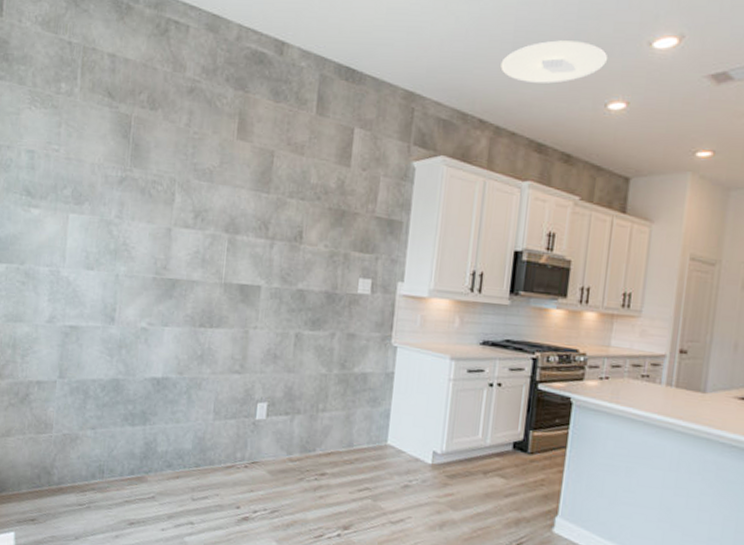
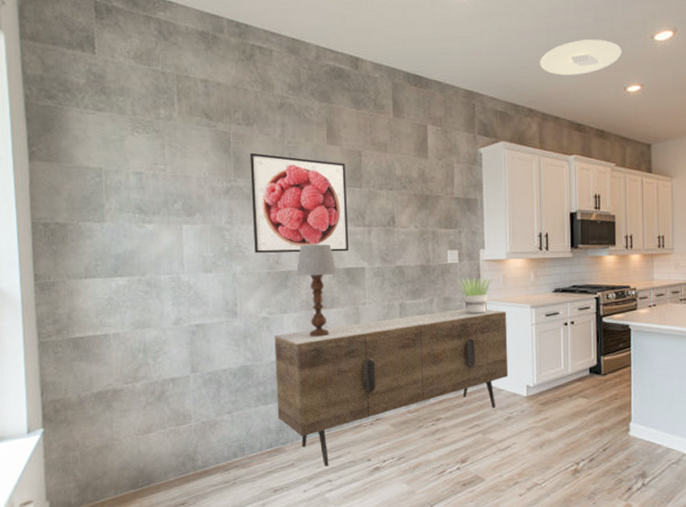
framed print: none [142,140,254,265] -> present [249,152,350,253]
sideboard: none [144,349,421,507] -> present [274,308,509,467]
table lamp: none [183,251,230,359] -> present [295,244,337,337]
potted plant: none [364,313,409,358] -> present [455,277,493,314]

